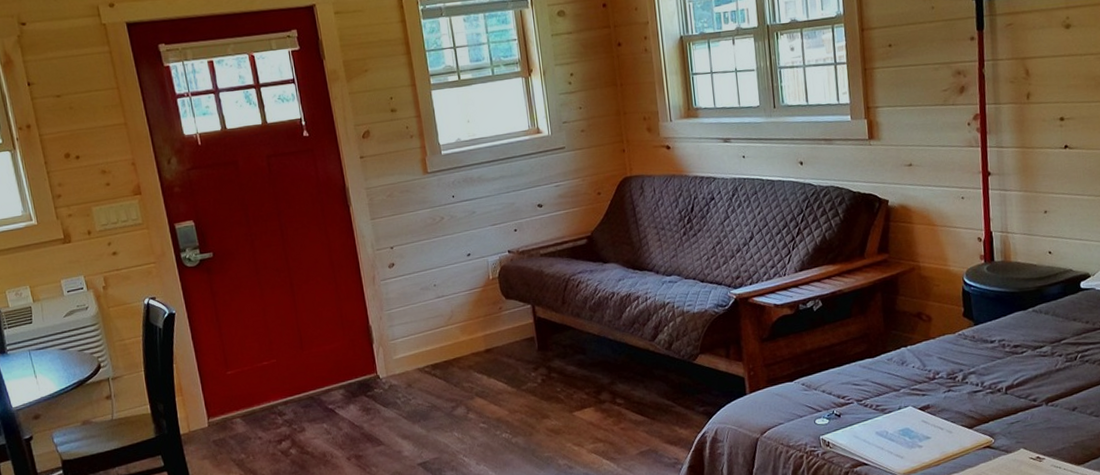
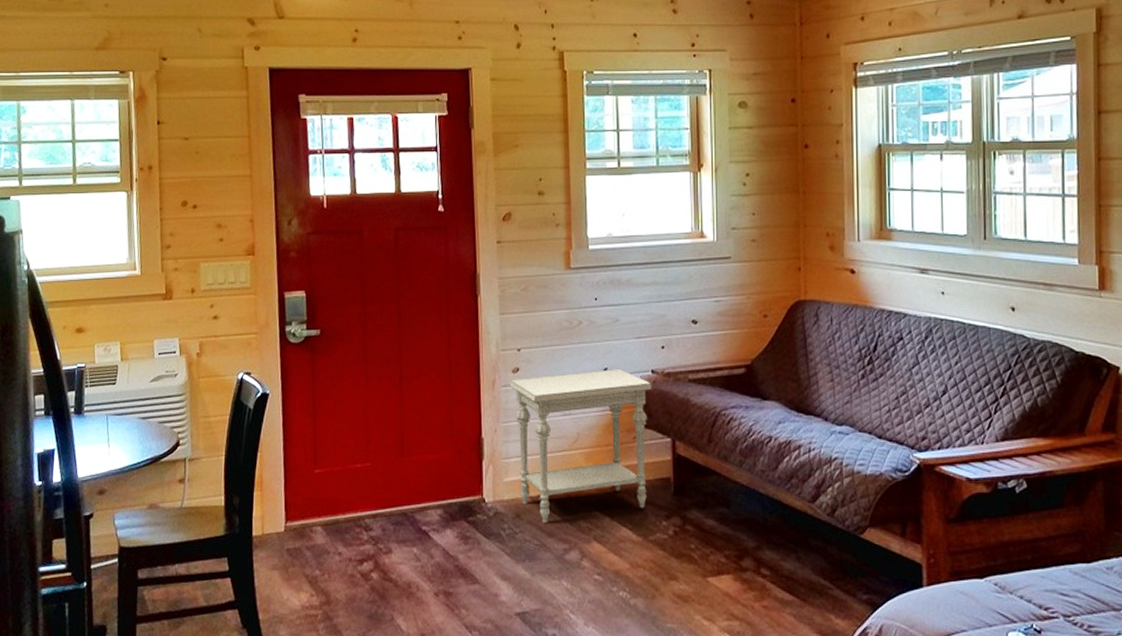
side table: none [387,253,516,389] -> present [509,369,653,524]

